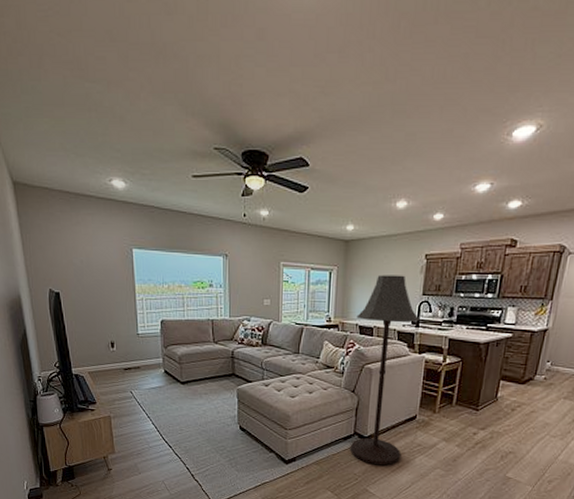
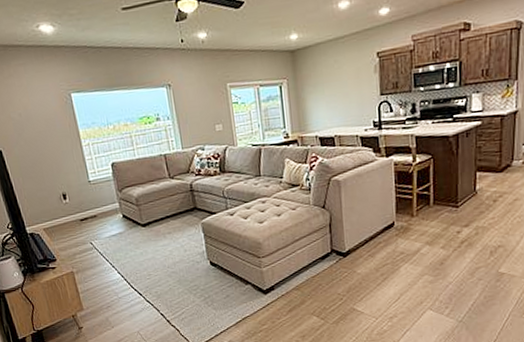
floor lamp: present [351,275,420,466] -> none [315,77,384,281]

